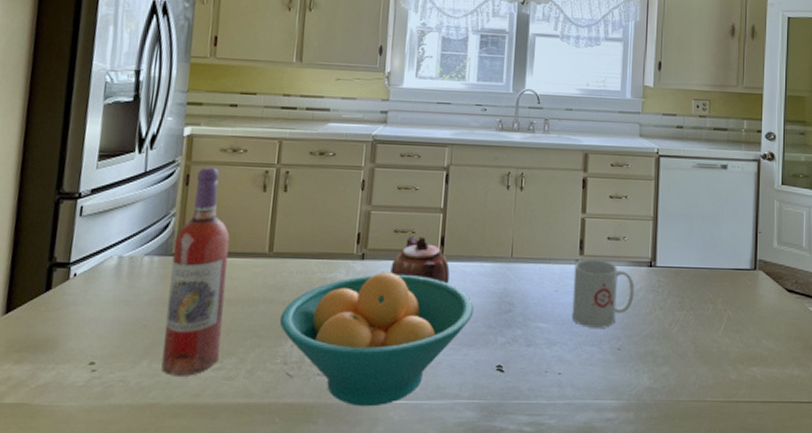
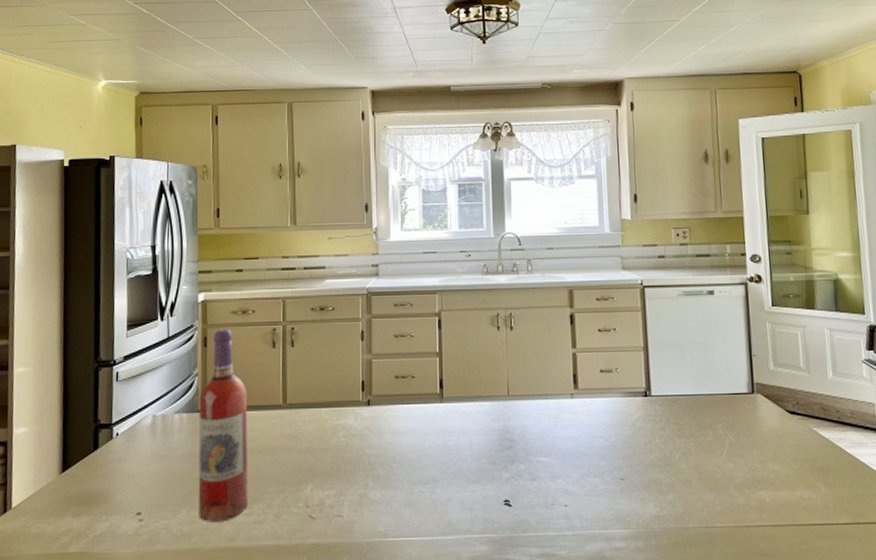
fruit bowl: present [279,272,474,407] -> none [298,416,477,545]
teapot: present [390,236,450,284] -> none [395,380,451,425]
mug: present [572,259,635,328] -> none [570,393,632,459]

